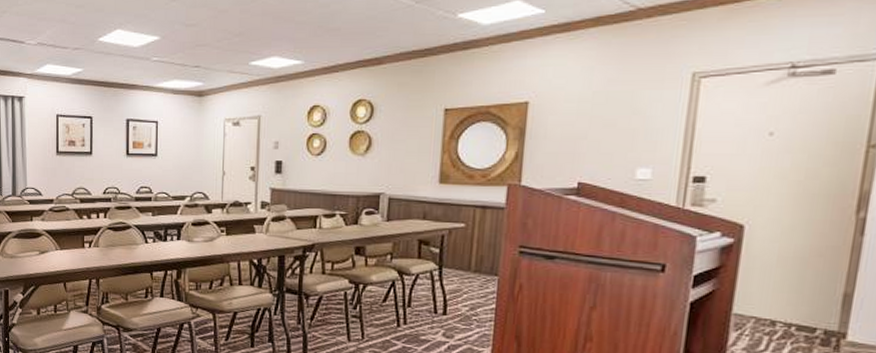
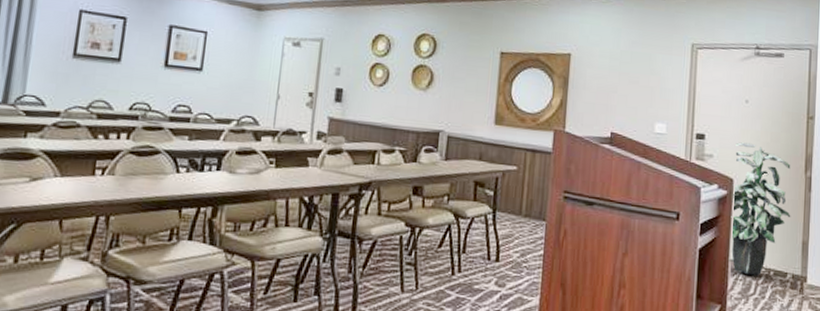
indoor plant: none [736,182,834,332] -> present [731,142,791,276]

